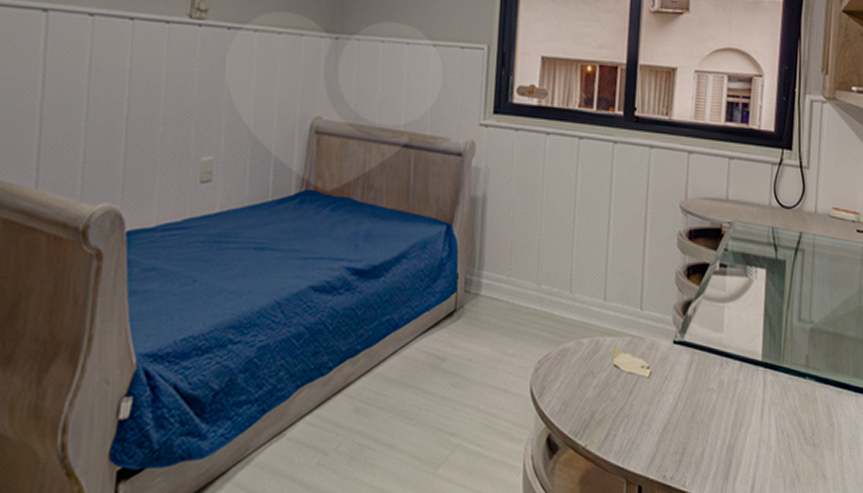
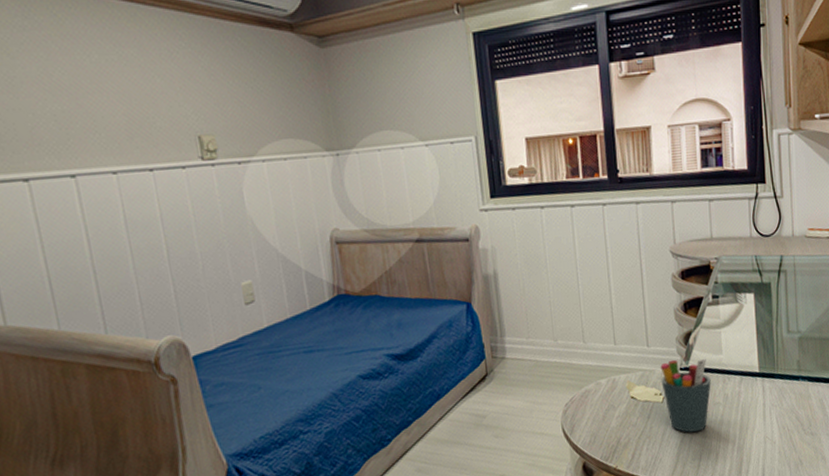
pen holder: none [650,329,707,420] -> present [660,359,711,433]

